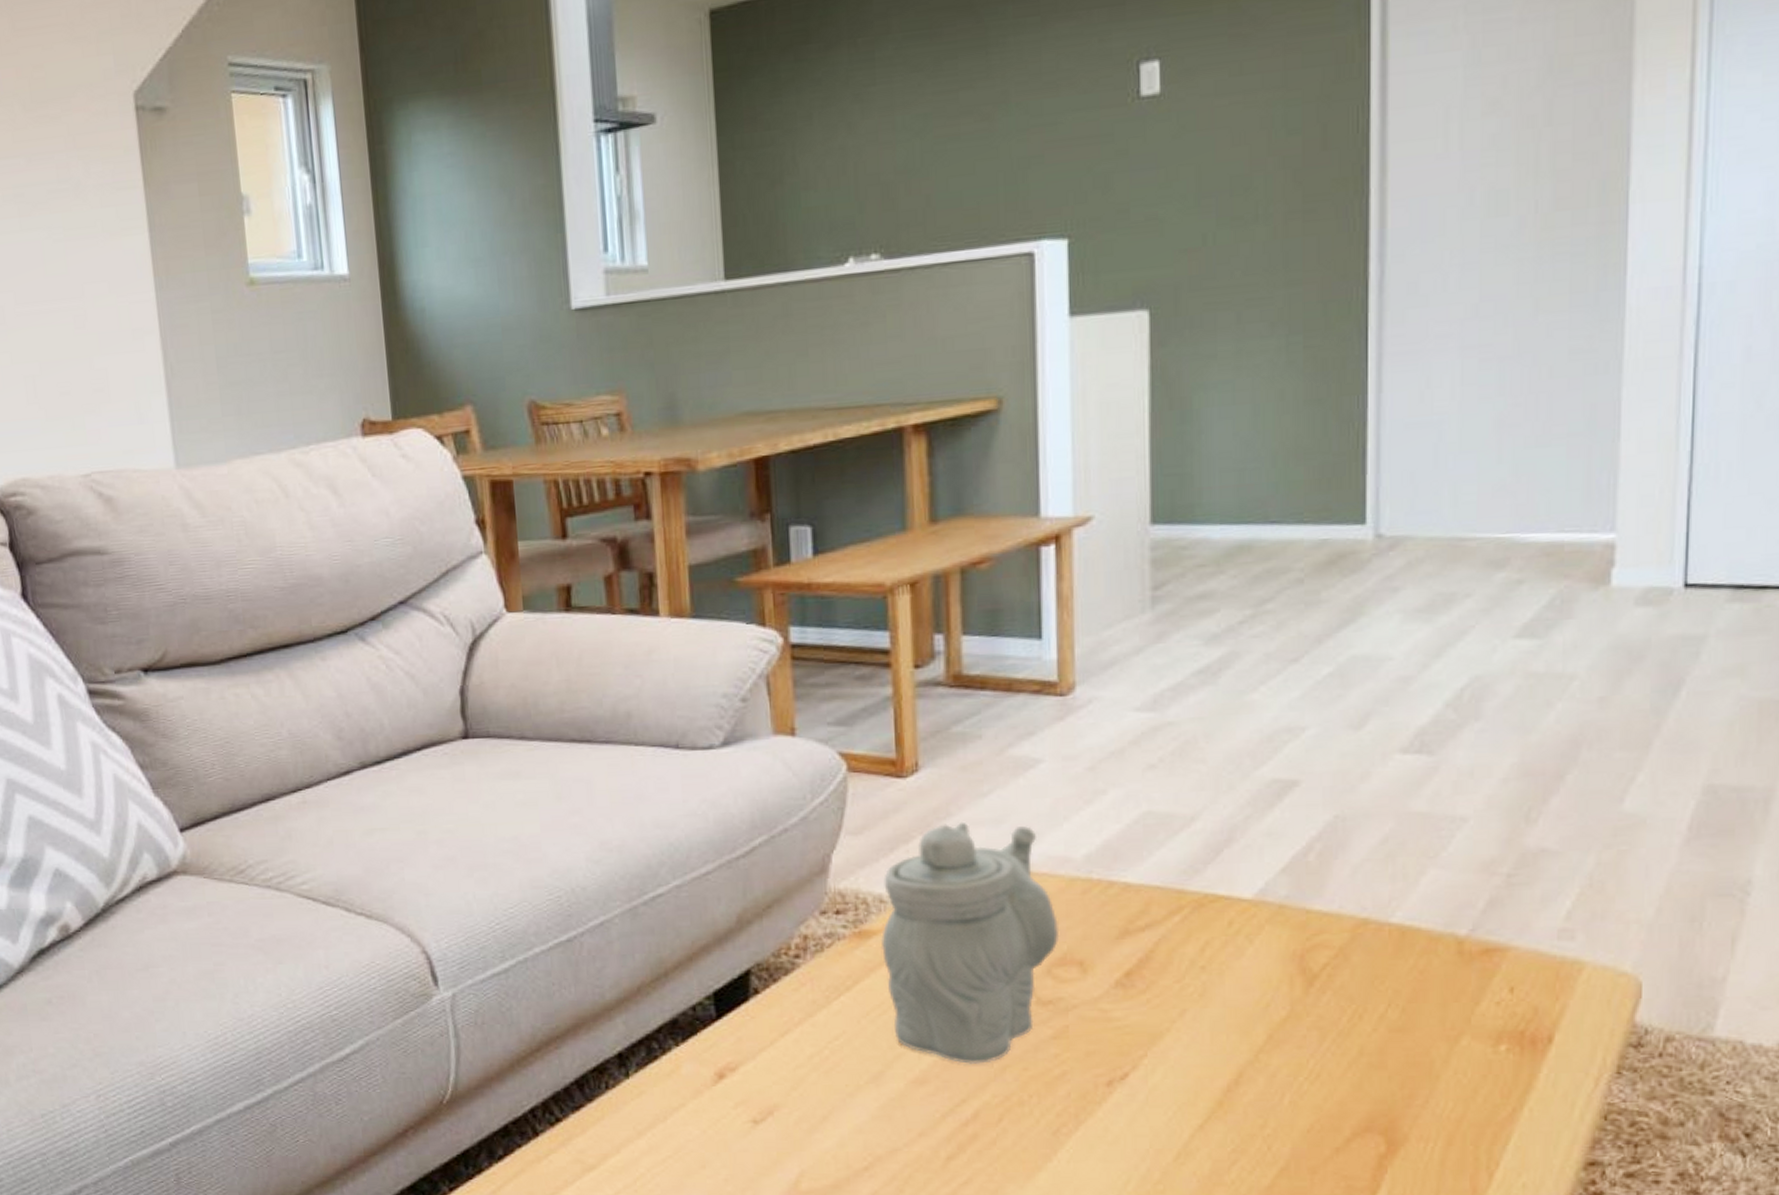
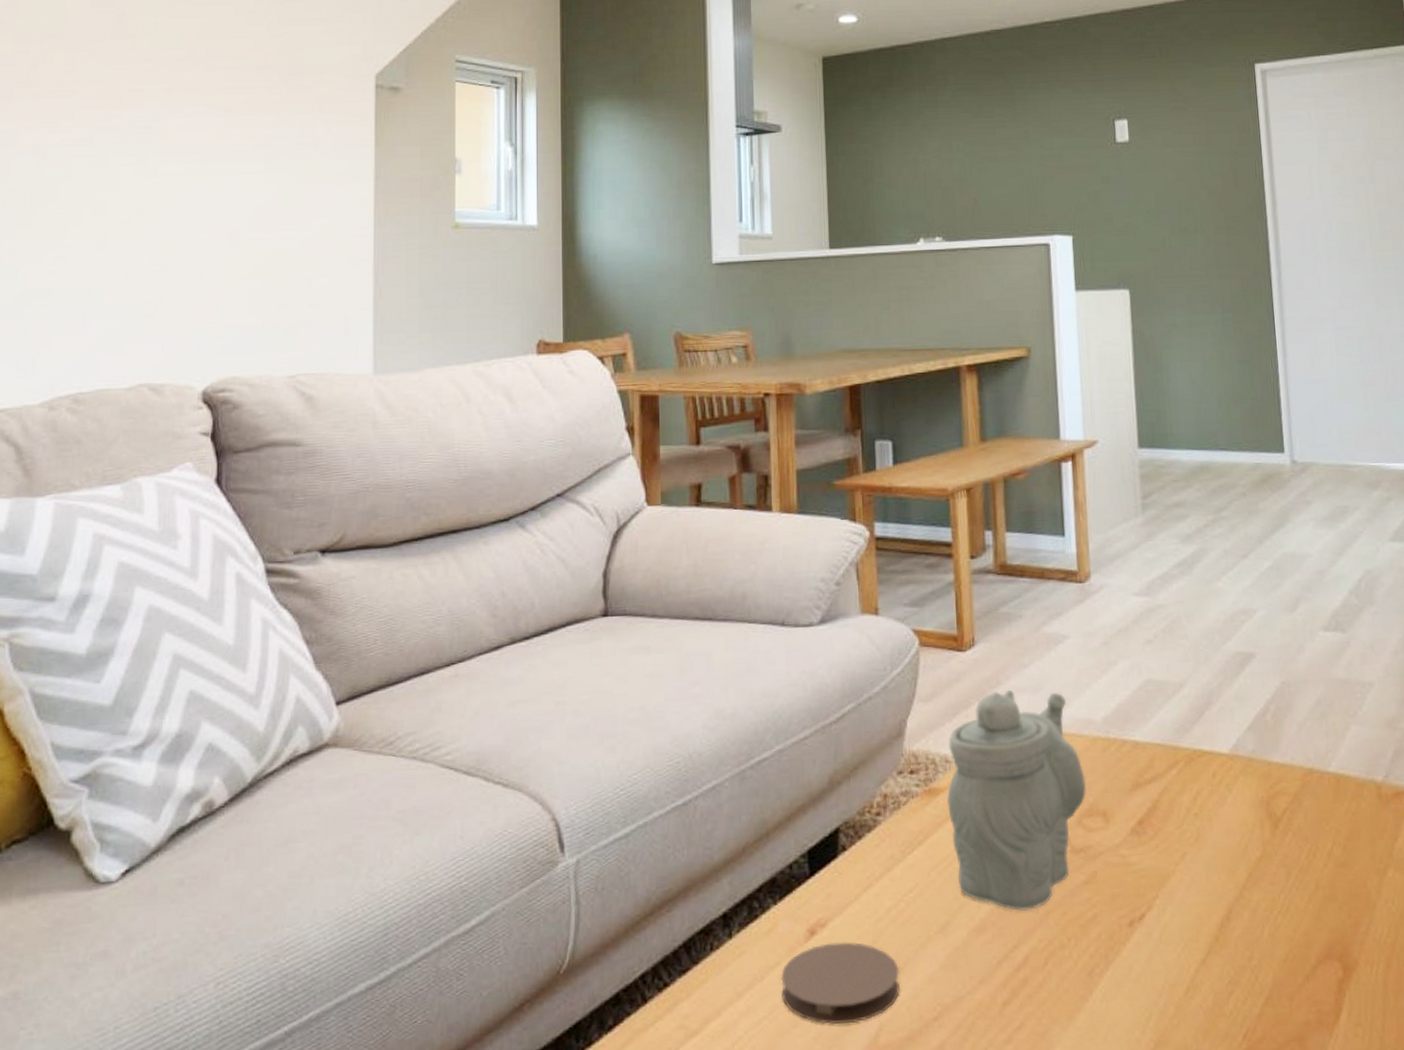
coaster: none [686,1087,824,1169] -> present [781,942,900,1025]

